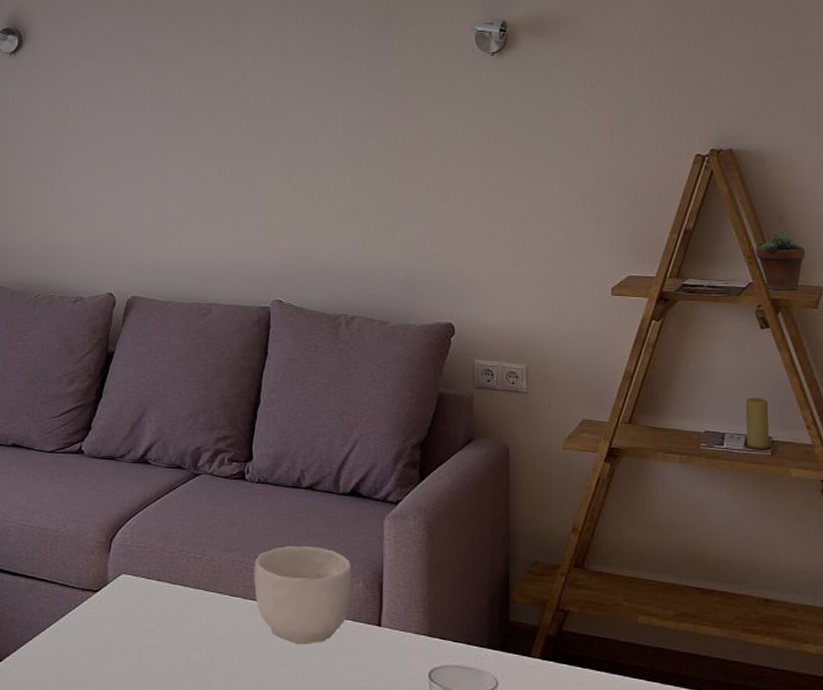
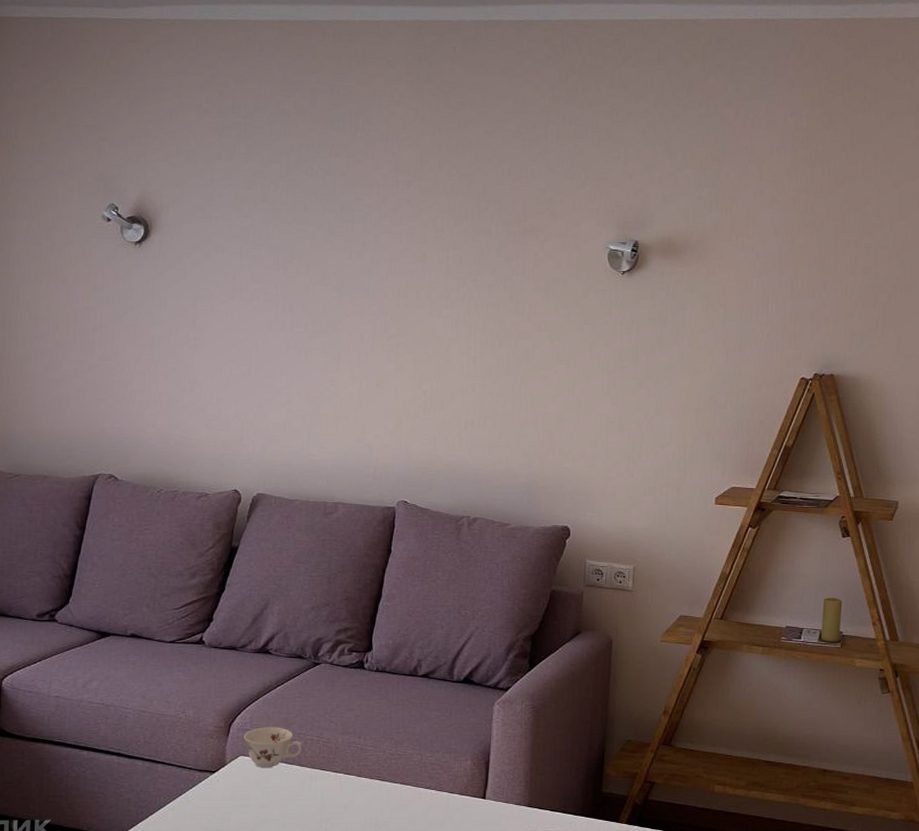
teacup: none [125,543,185,588] -> present [243,727,303,768]
mug: present [254,545,352,645] -> none [368,728,461,816]
succulent plant: present [755,214,806,291] -> none [845,436,888,504]

